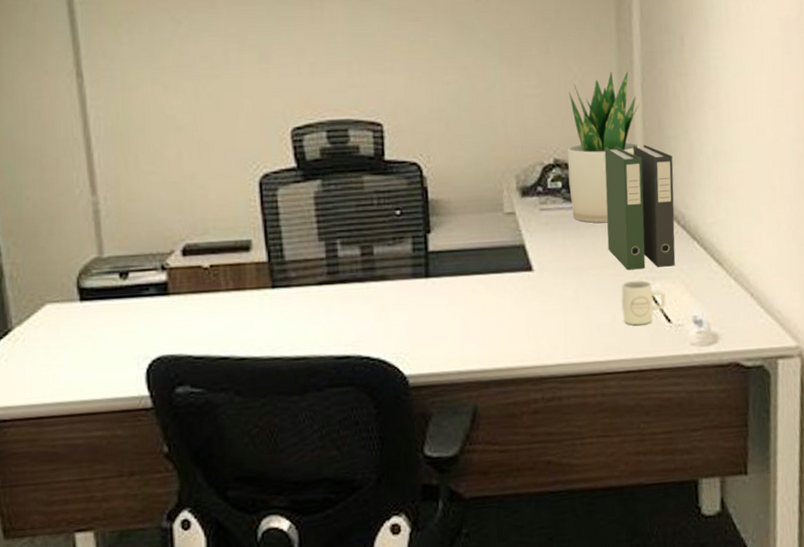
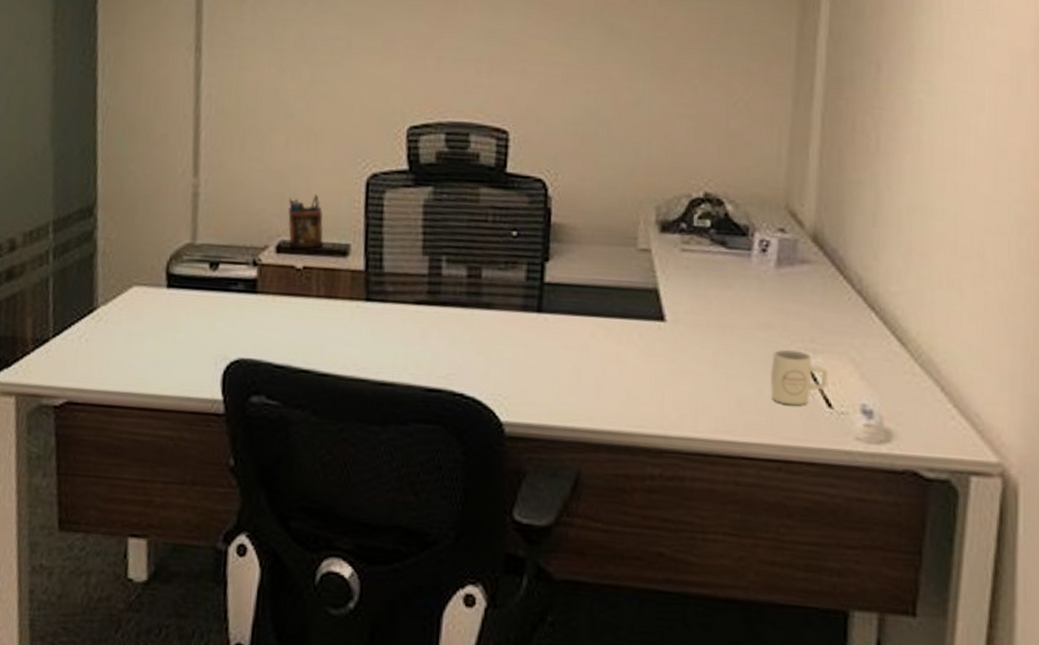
desk organizer: none [188,198,226,251] -> present [287,194,324,249]
planter: present [567,71,641,223] -> none [719,97,819,276]
binder: present [604,144,676,270] -> none [760,185,854,339]

